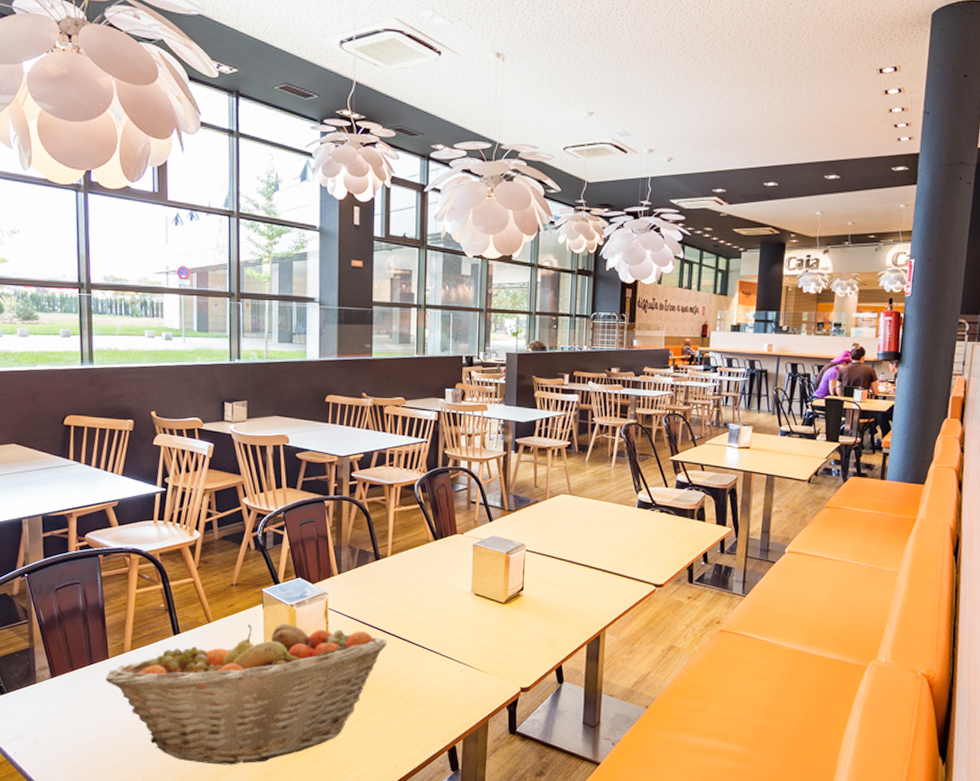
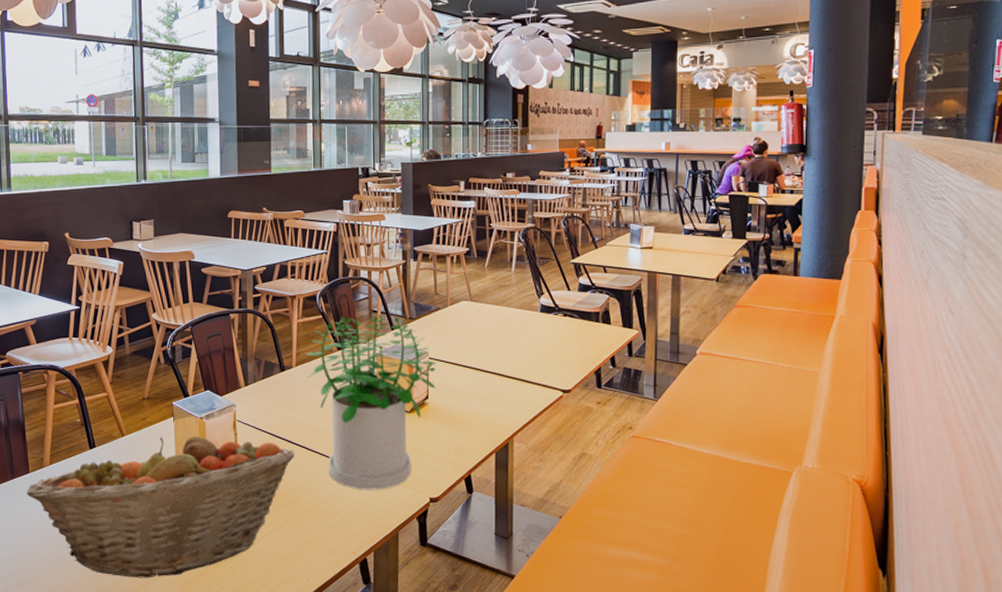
potted plant: none [401,505,533,679] -> present [305,314,437,490]

